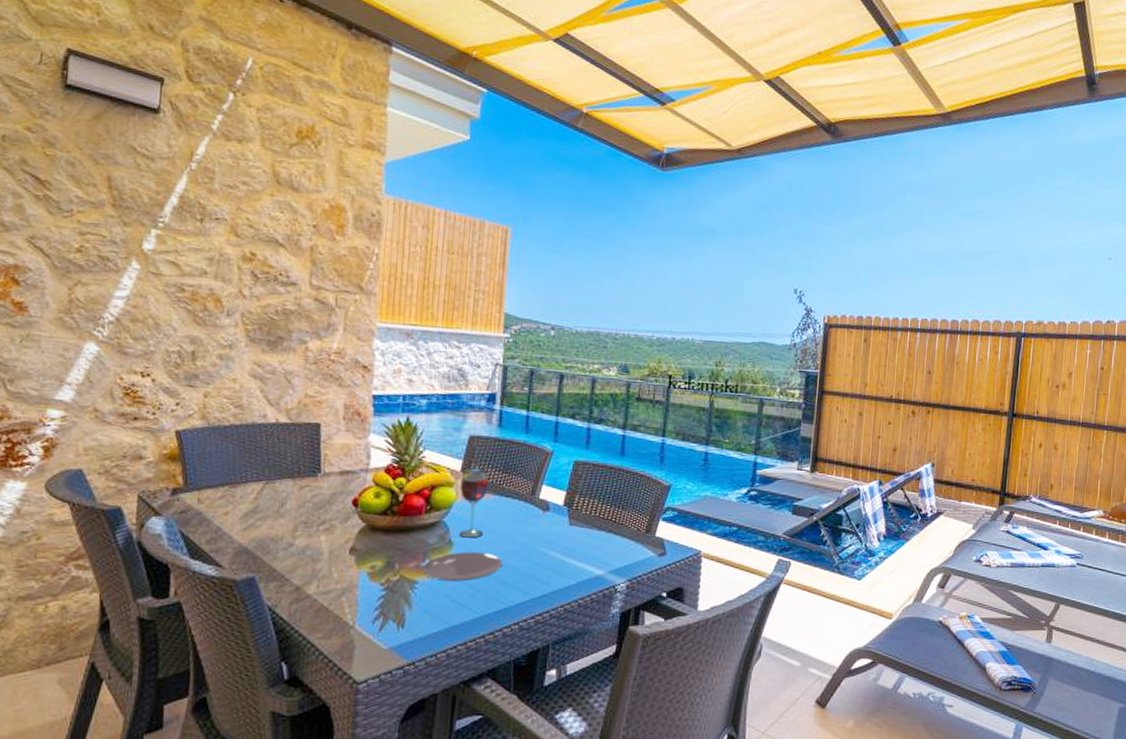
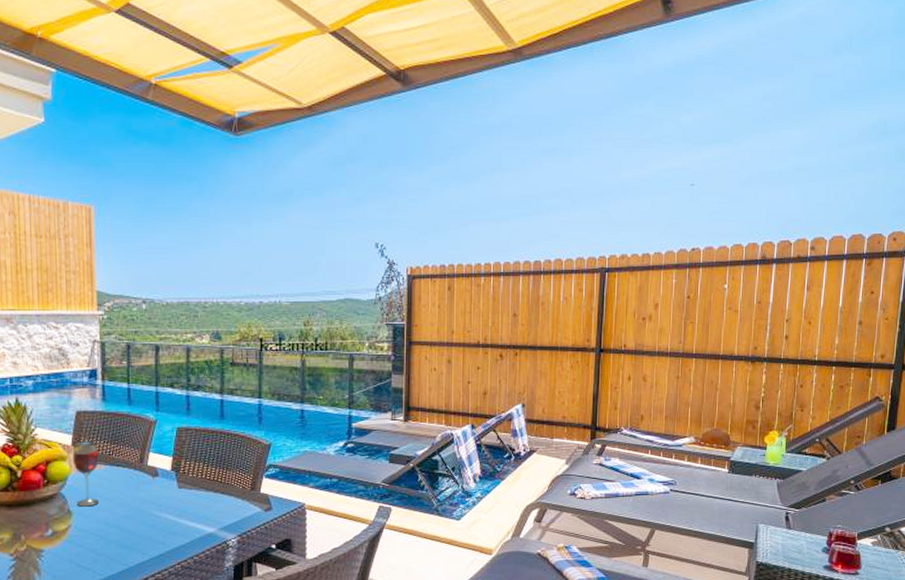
plate: present [423,551,503,582] -> none [47,519,120,548]

